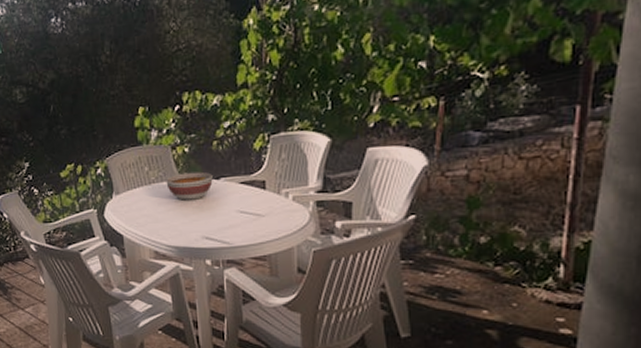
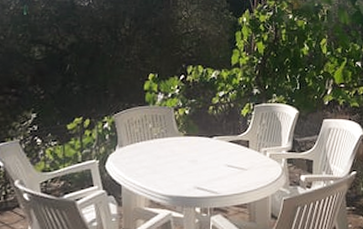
bowl: present [166,171,213,201] -> none [167,131,207,155]

